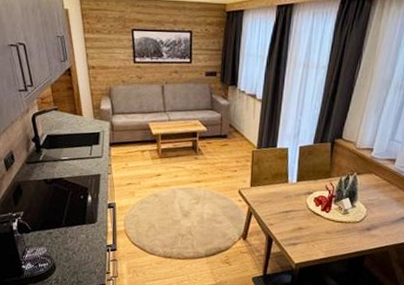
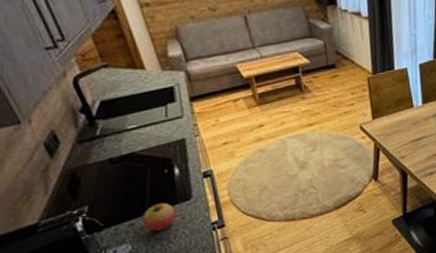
fruit: none [58,221,82,243] -> present [142,202,176,231]

